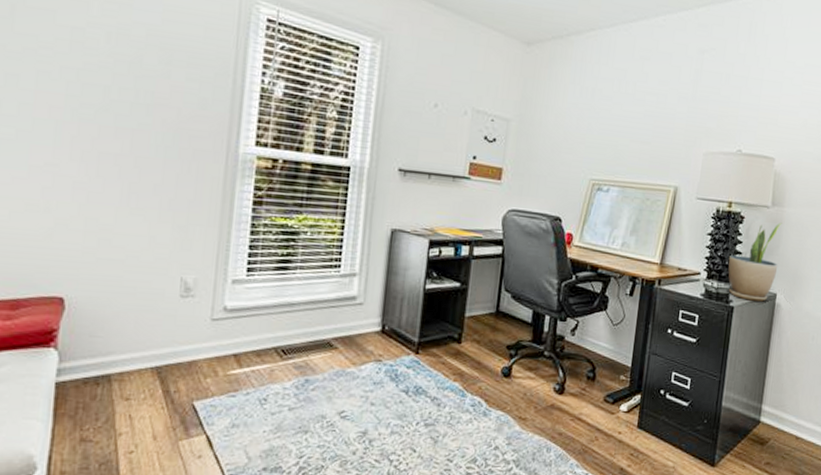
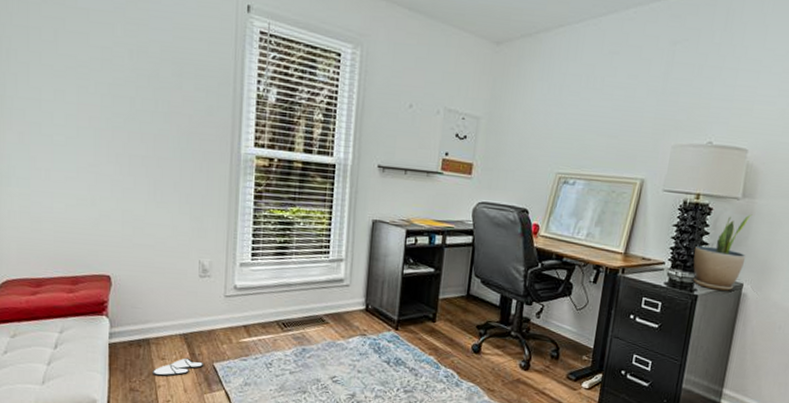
slippers: none [111,396,180,421] -> present [151,357,203,377]

